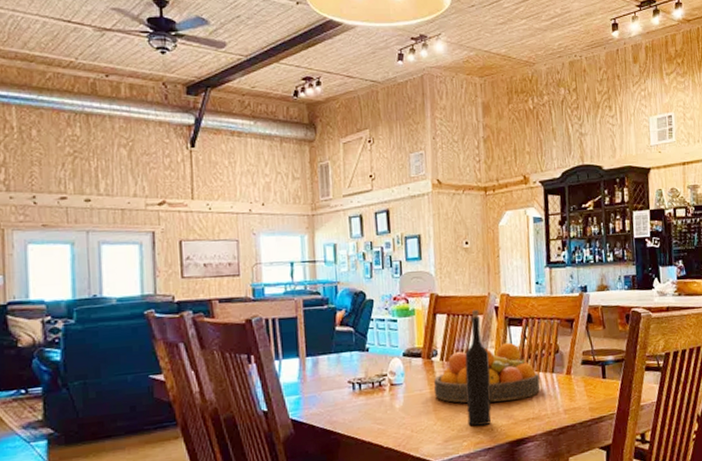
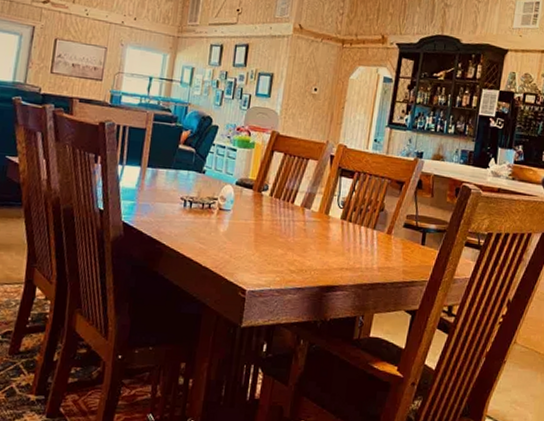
fruit bowl: present [433,342,540,403] -> none [258,190,361,248]
wine bottle: present [465,310,492,426] -> none [284,154,317,266]

